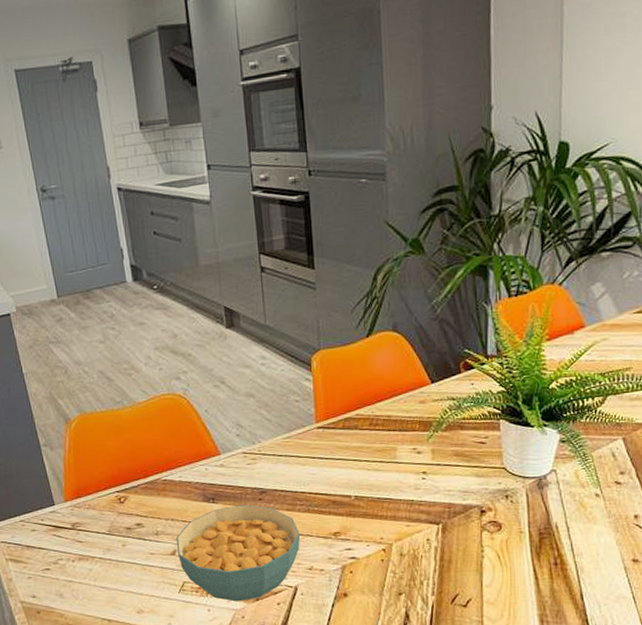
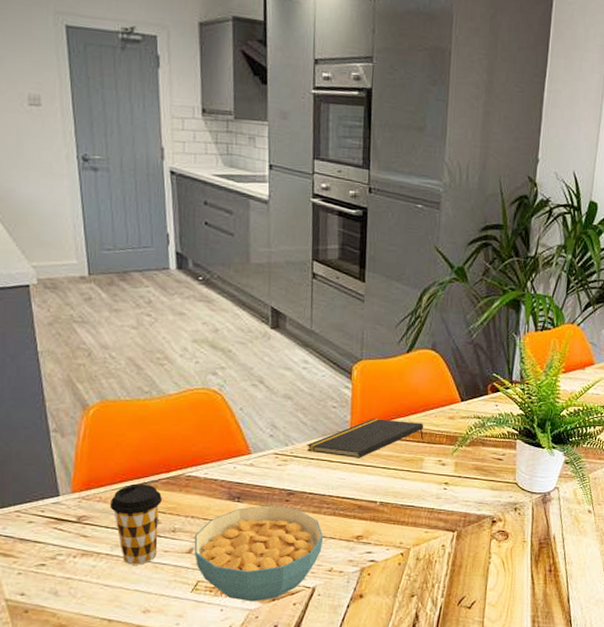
coffee cup: none [98,489,144,568] -> present [109,483,162,565]
notepad: none [274,409,394,452] -> present [307,419,424,458]

